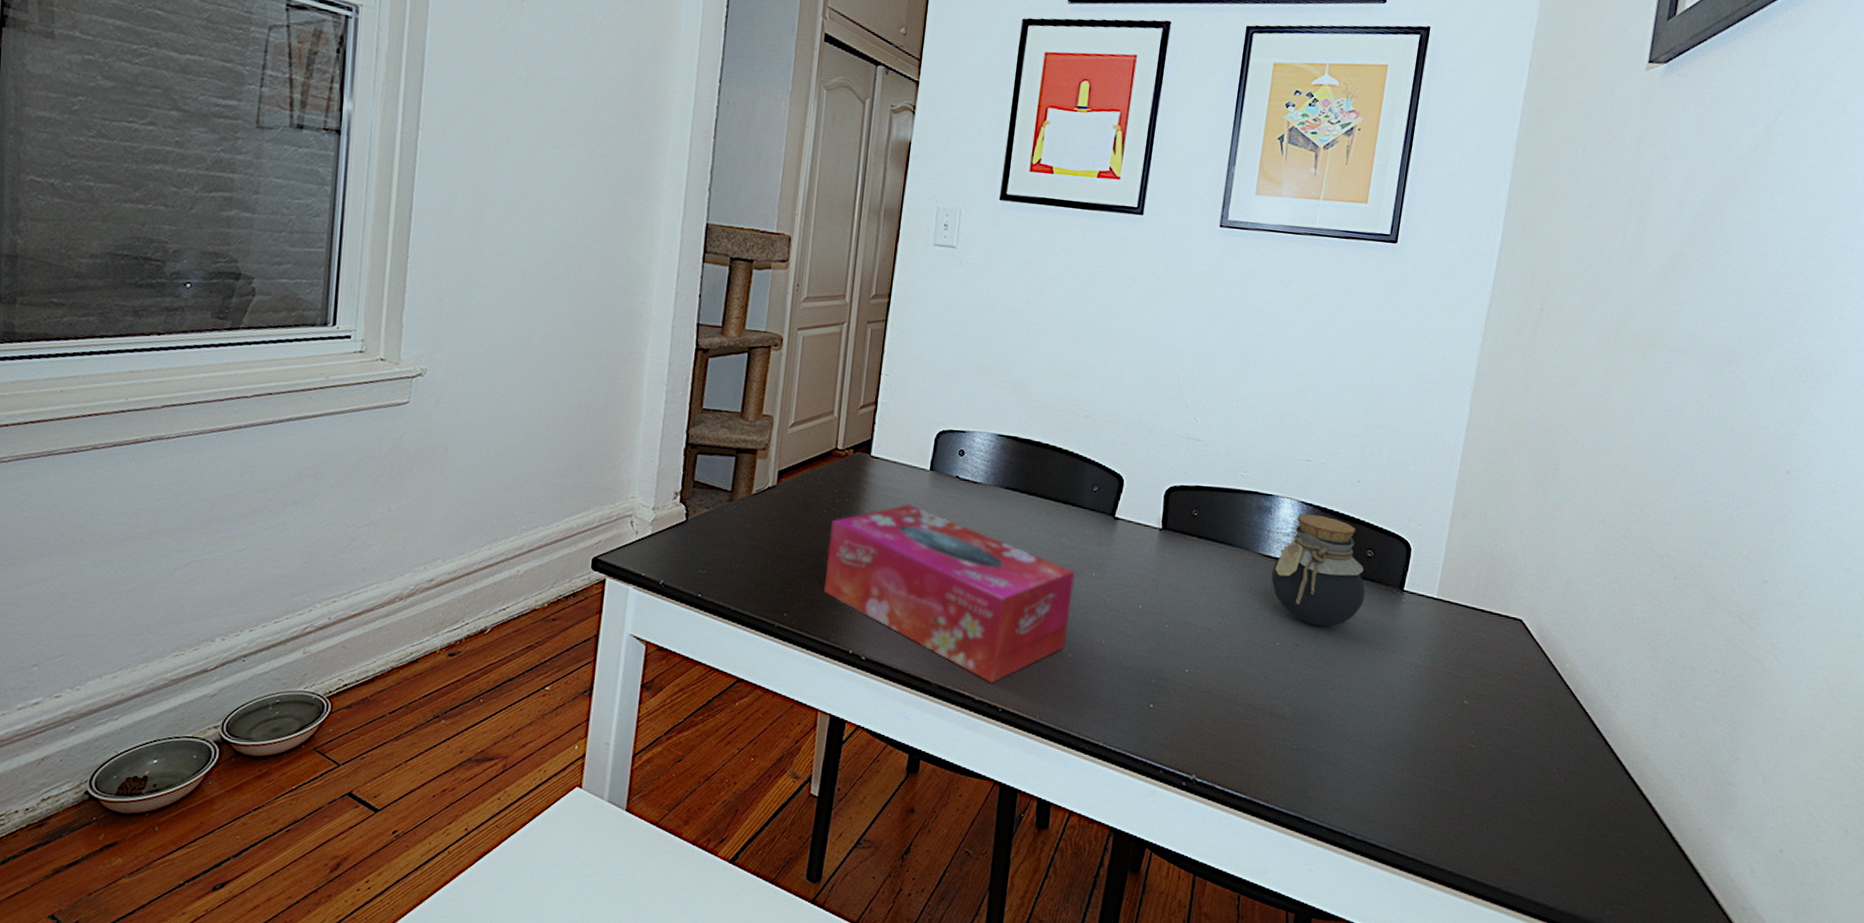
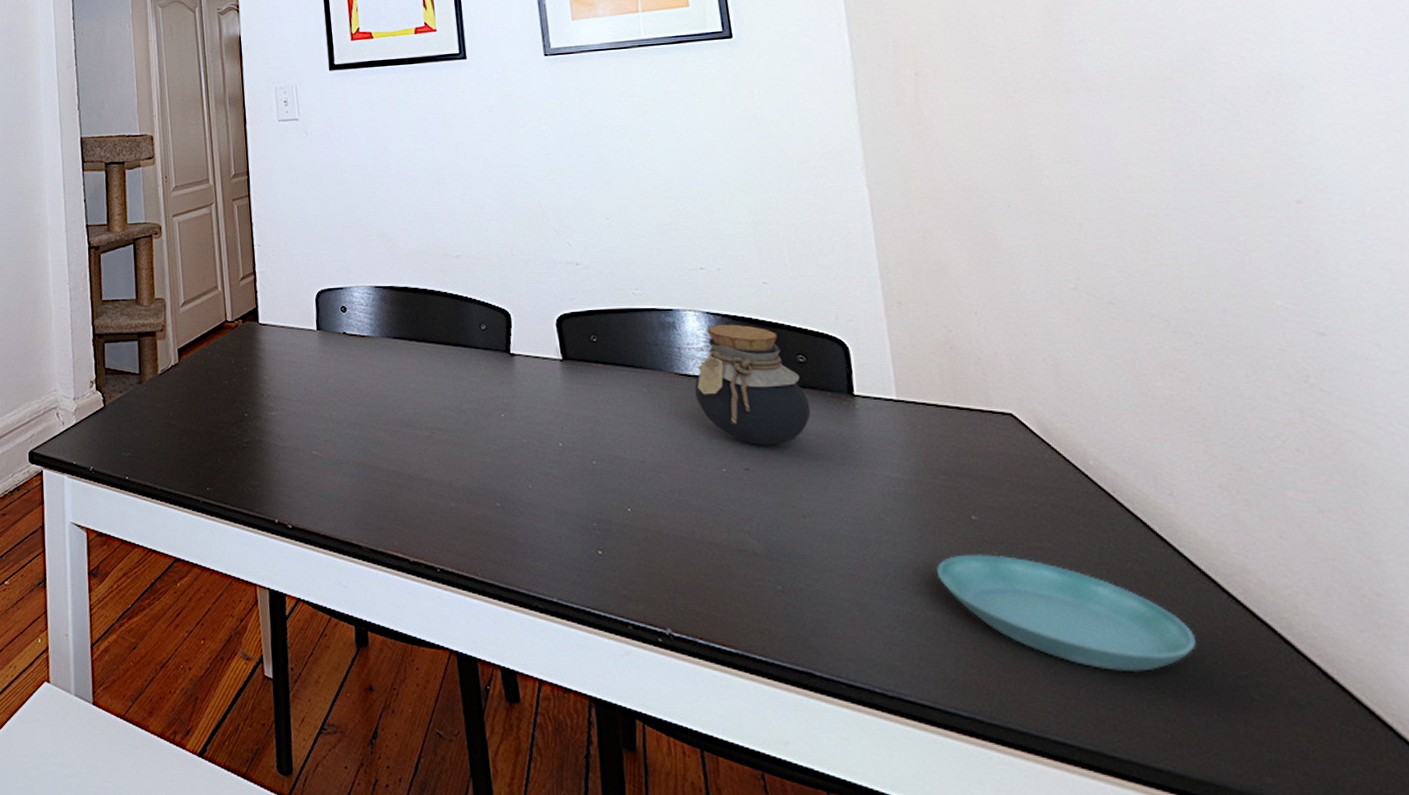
tissue box: present [824,504,1076,684] -> none [235,366,491,542]
saucer: none [1424,731,1595,831] -> present [937,554,1196,673]

